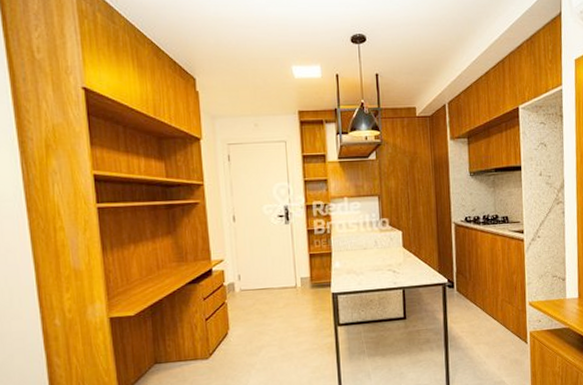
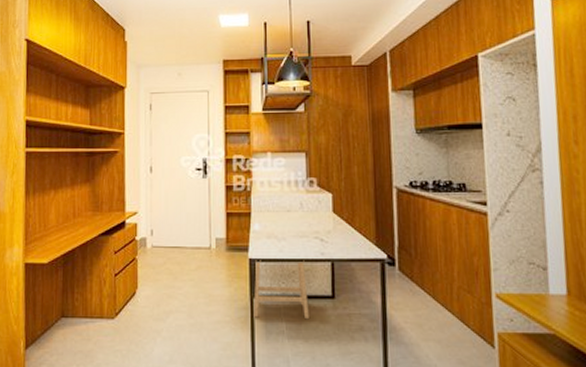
stool: none [337,290,385,343] -> present [253,260,309,320]

